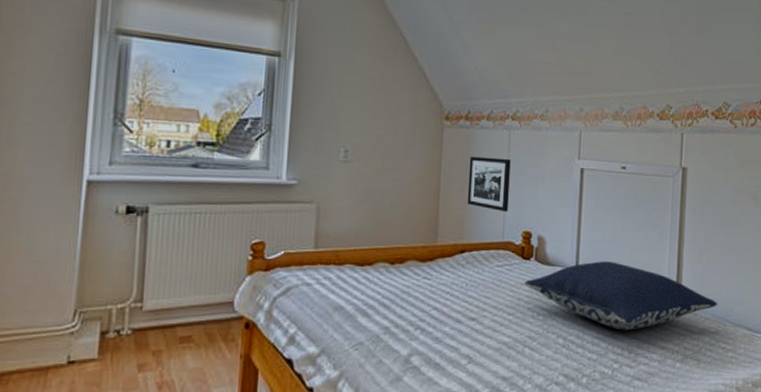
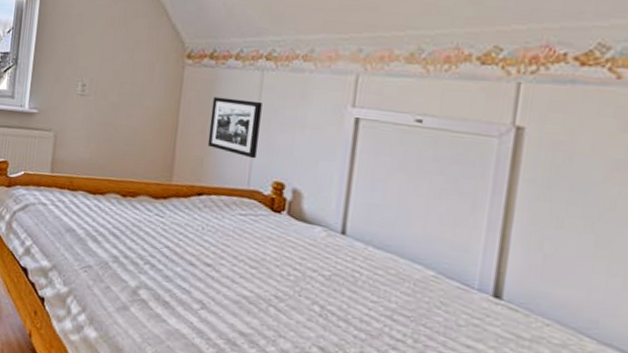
pillow: present [523,261,717,331] -> none [271,226,568,318]

